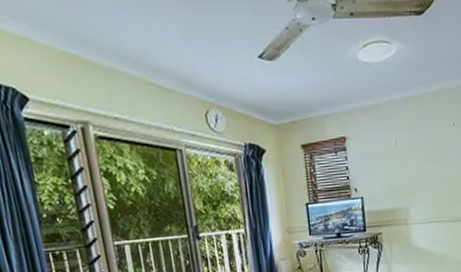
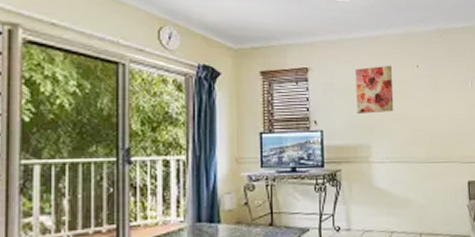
wall art: none [392,126,431,178] -> present [356,65,394,114]

